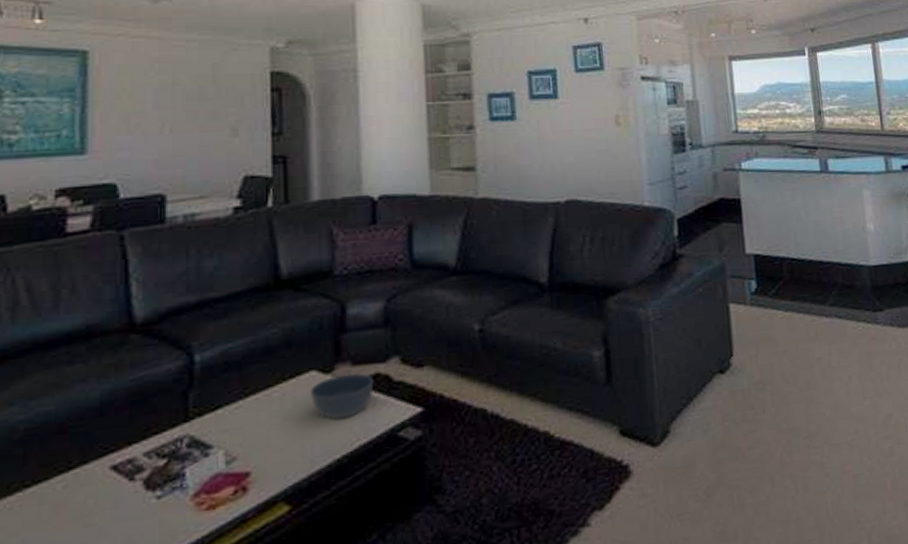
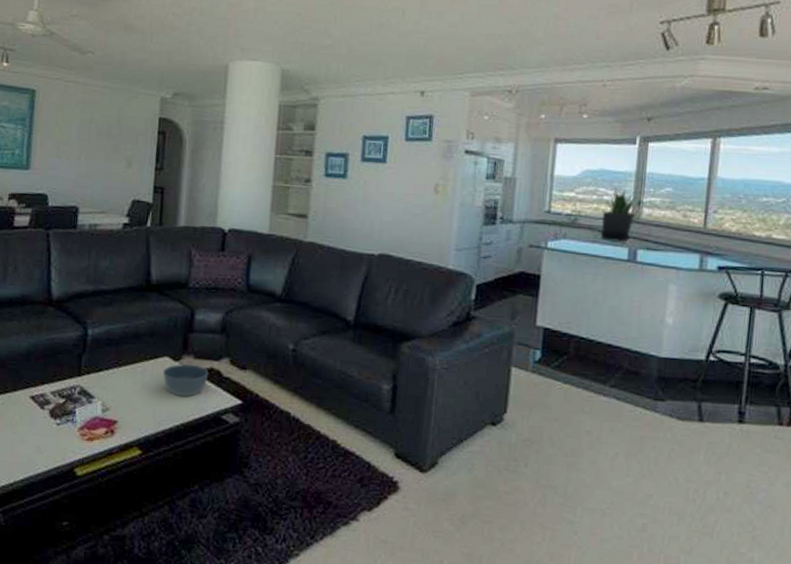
planter: none [787,99,819,155] -> present [601,187,636,243]

